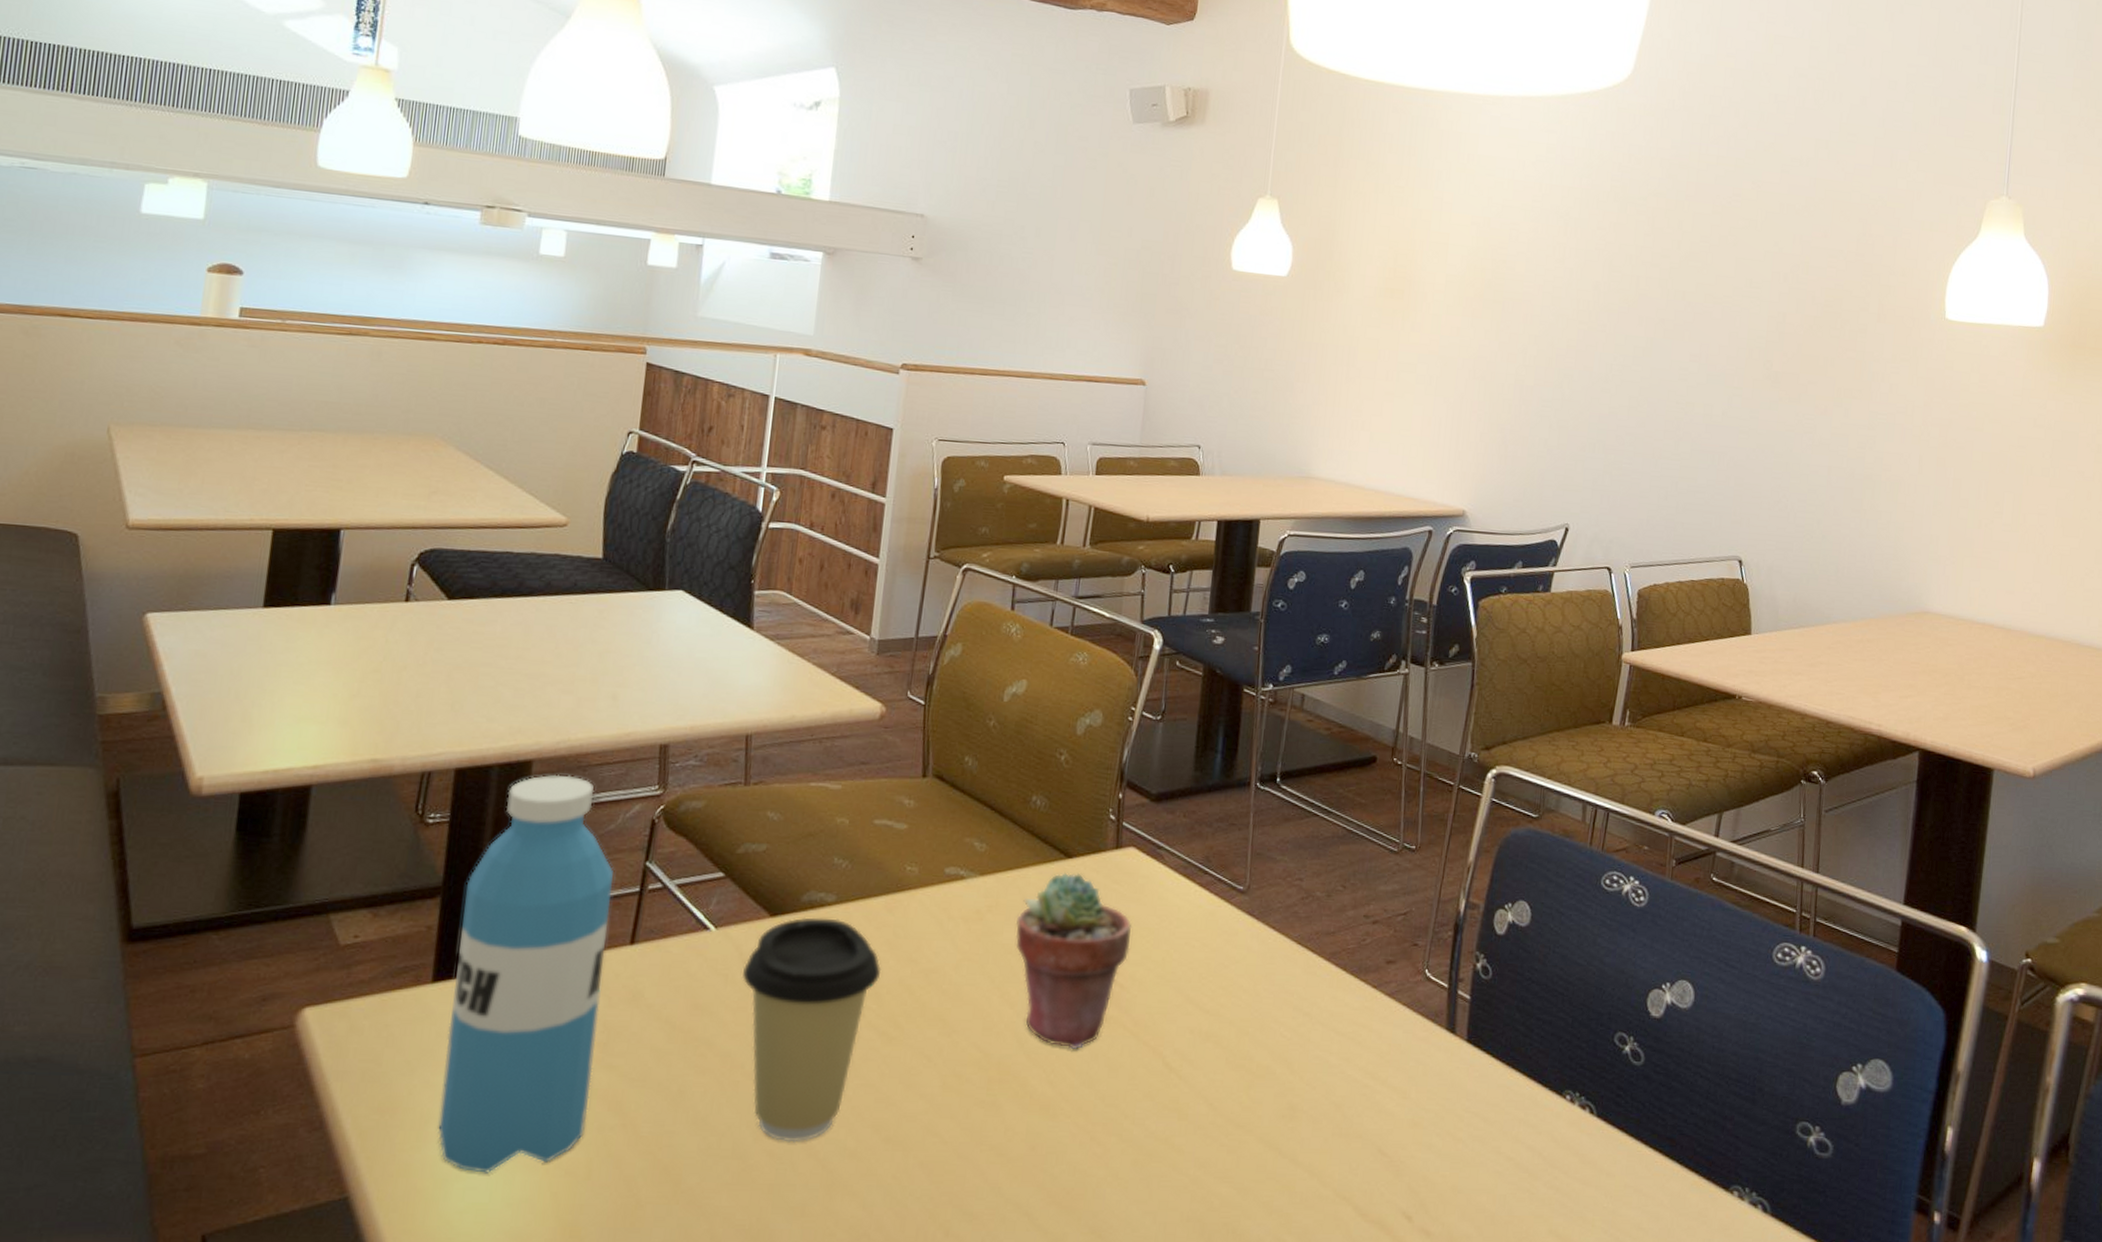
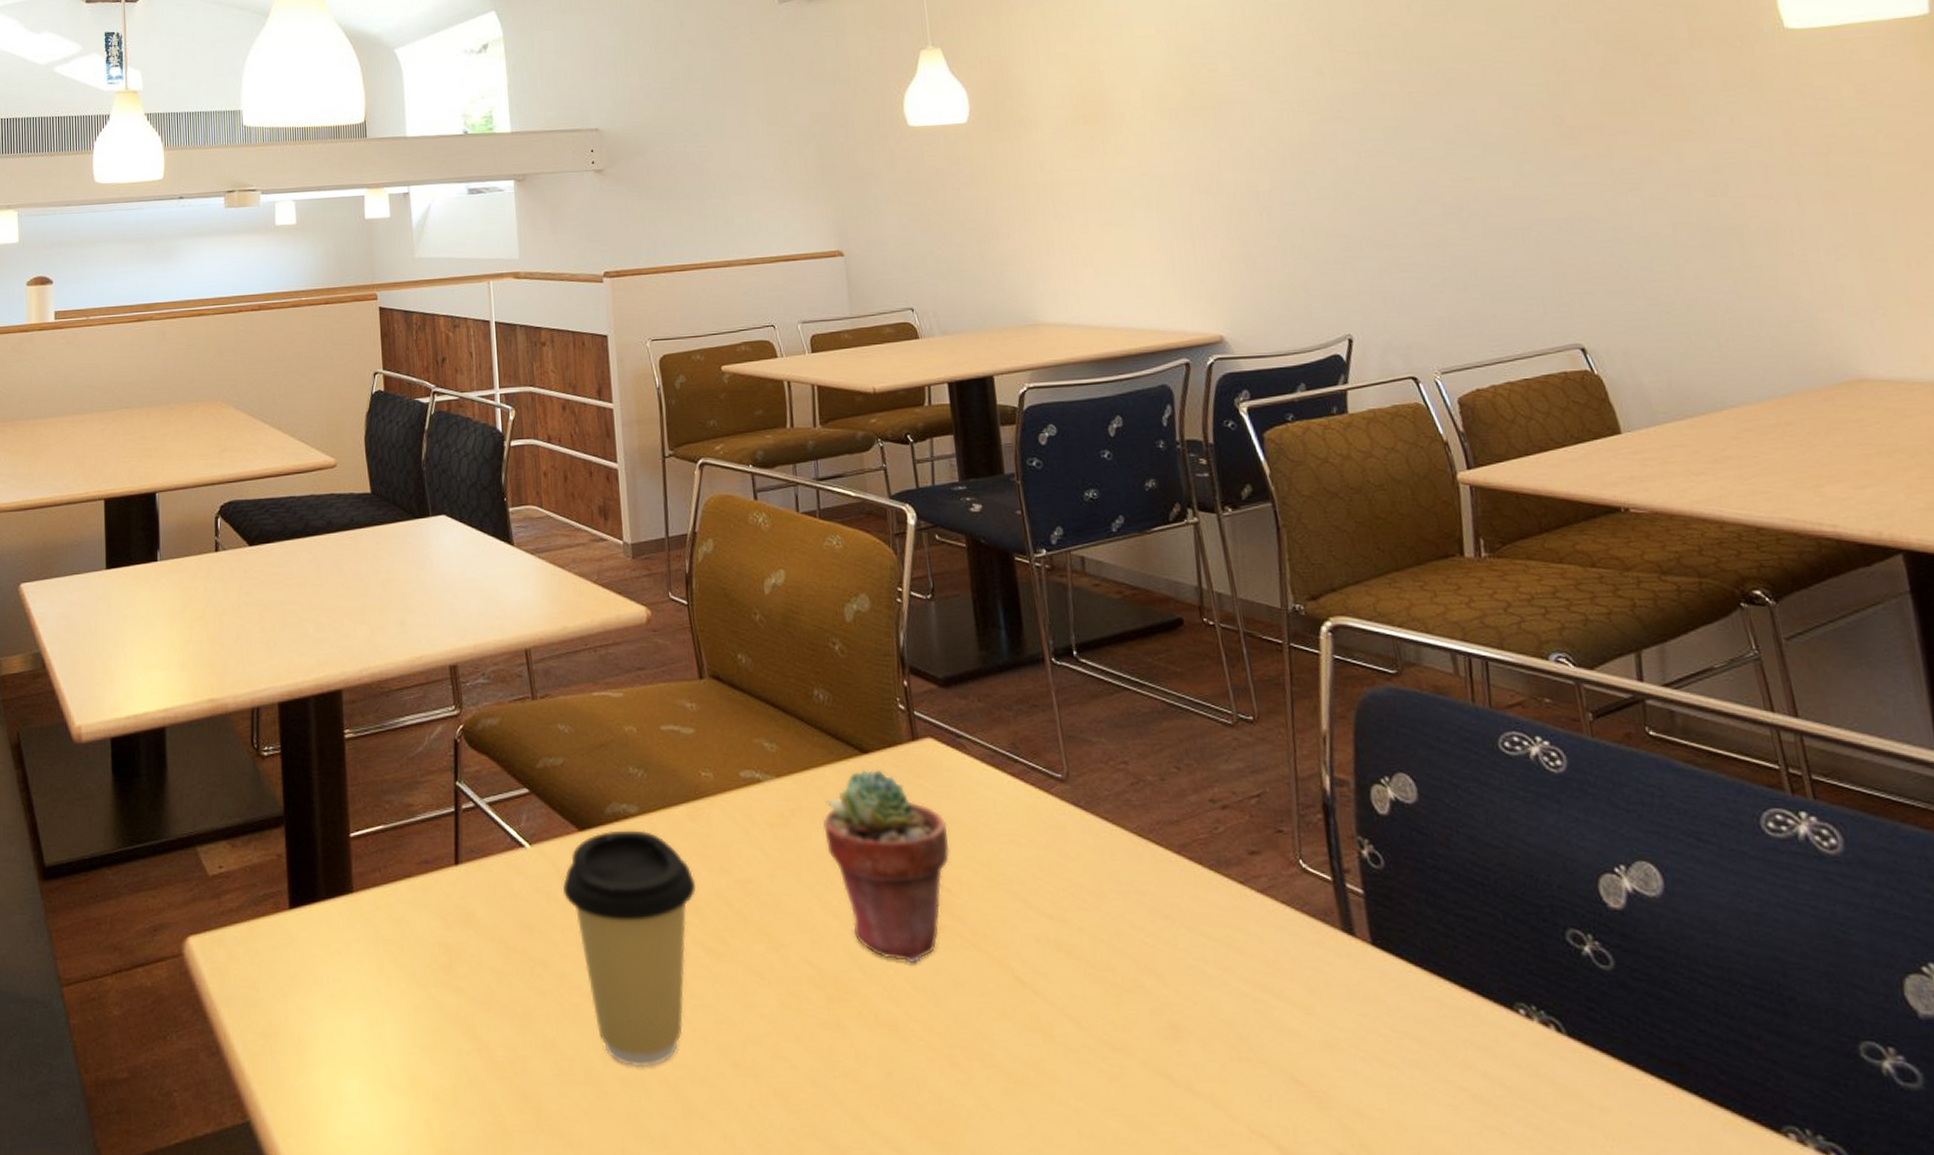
water bottle: present [437,774,614,1173] -> none [304,701,444,1099]

